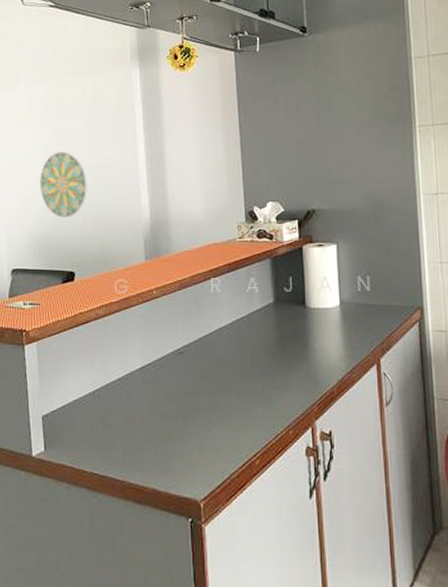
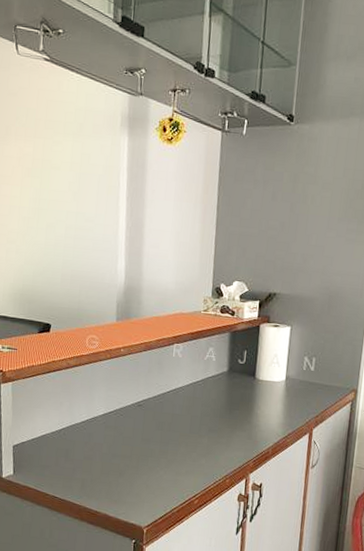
decorative plate: present [40,151,87,218] -> none [23,209,69,274]

